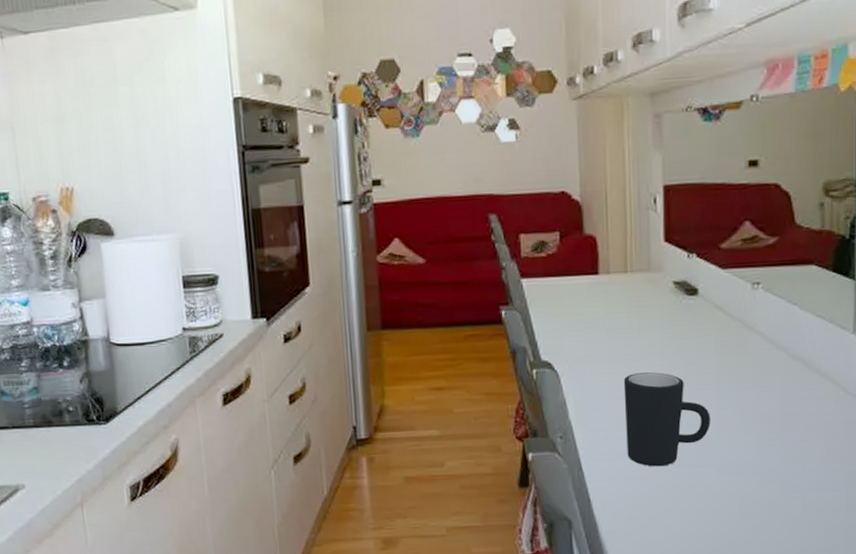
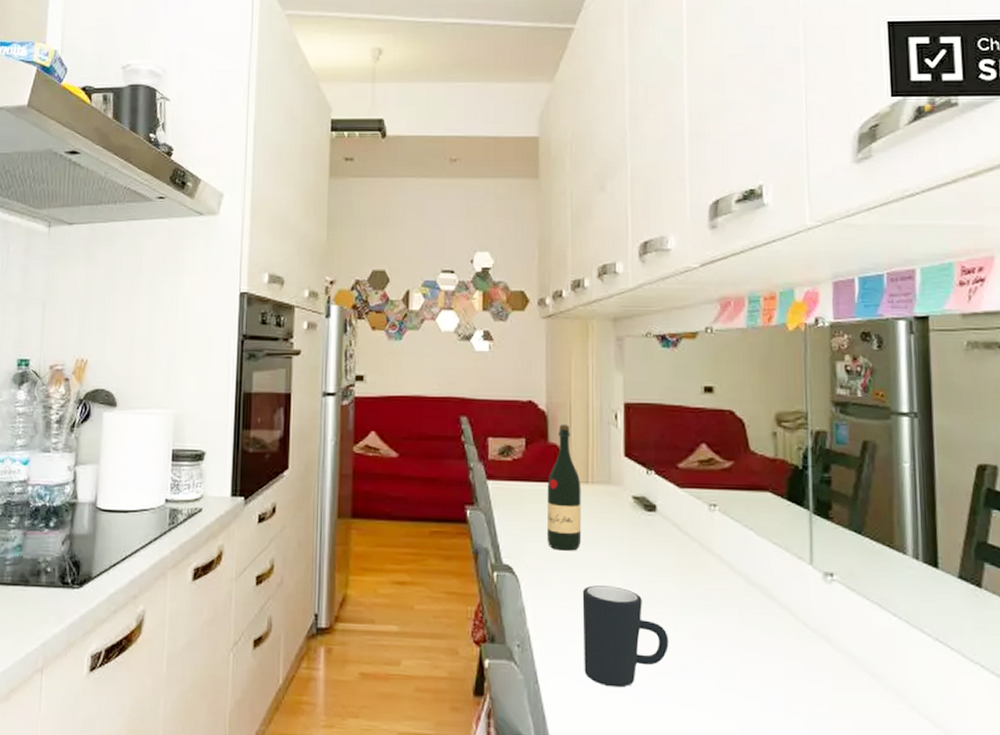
wine bottle: none [584,213,622,343] -> present [547,424,582,551]

